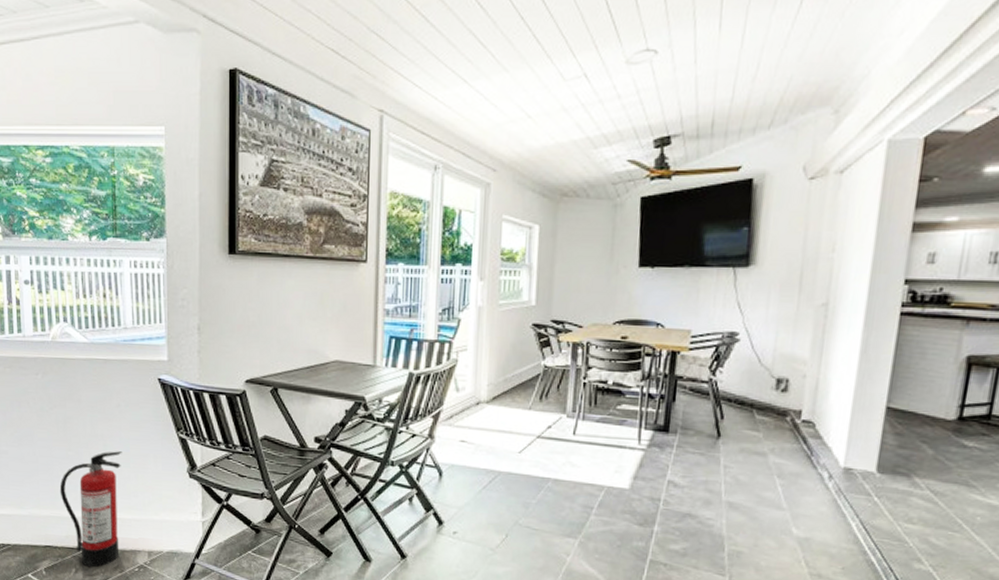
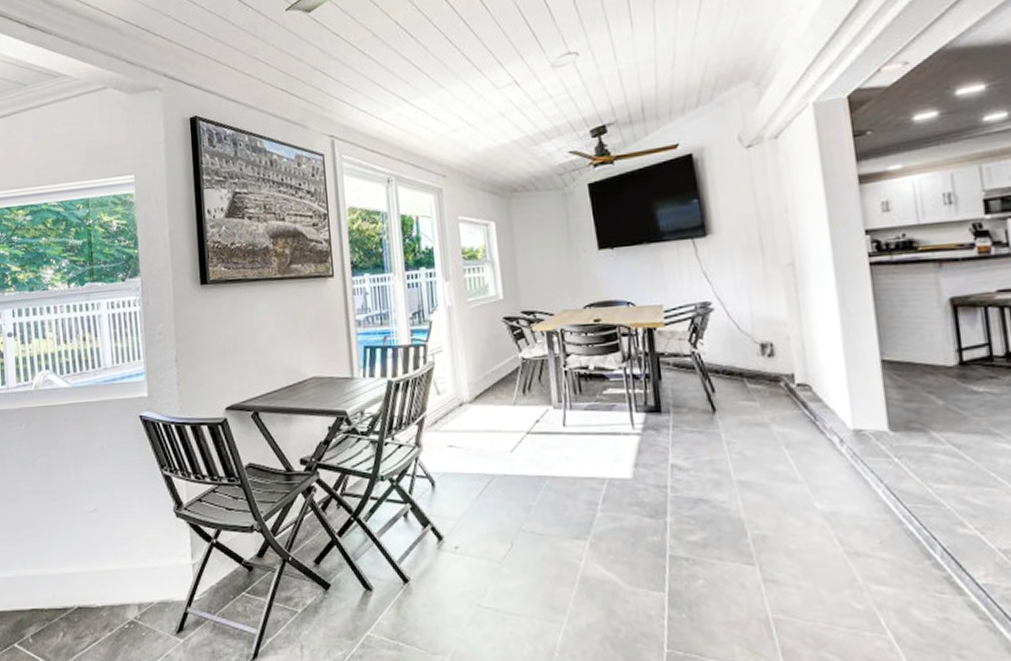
fire extinguisher: present [59,451,122,568] -> none [45,497,108,629]

